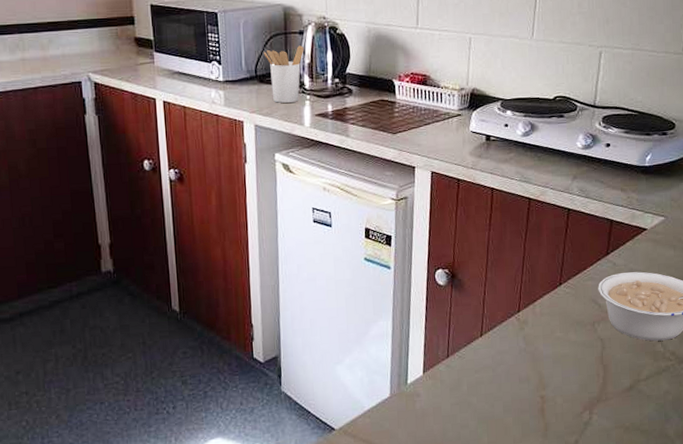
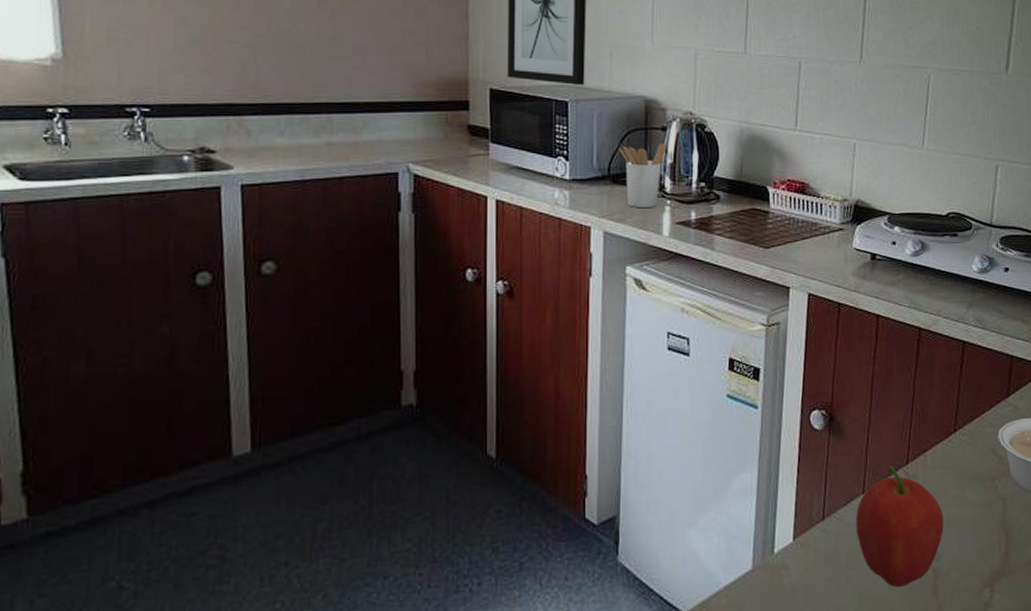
fruit: none [475,314,550,410] -> present [856,466,944,587]

